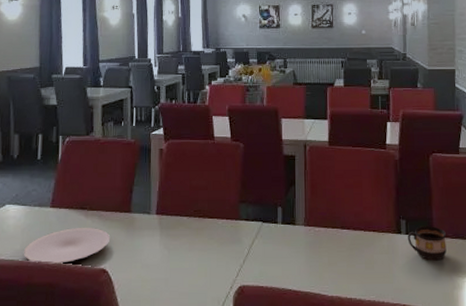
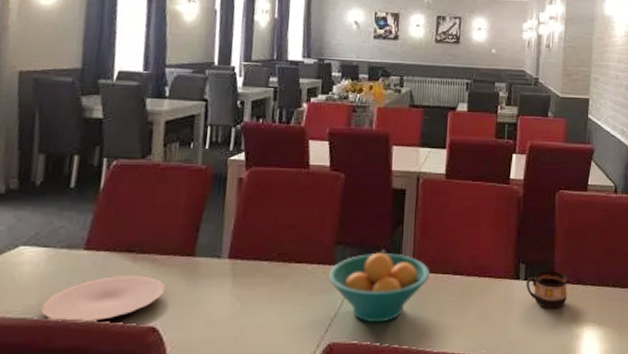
fruit bowl: none [235,209,321,270] -> present [327,252,431,323]

